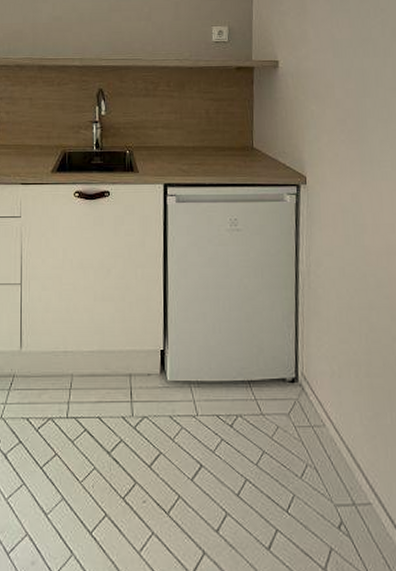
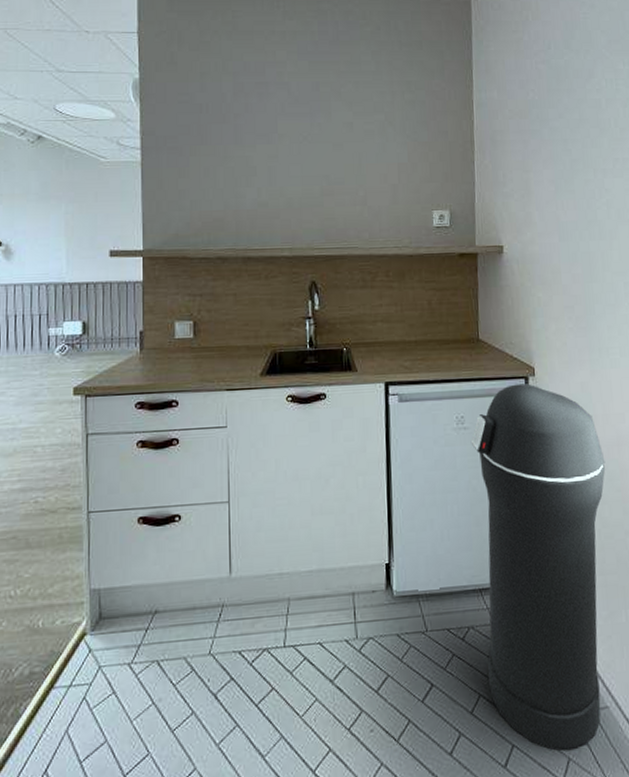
trash can: none [243,191,375,541] -> present [470,383,606,751]

